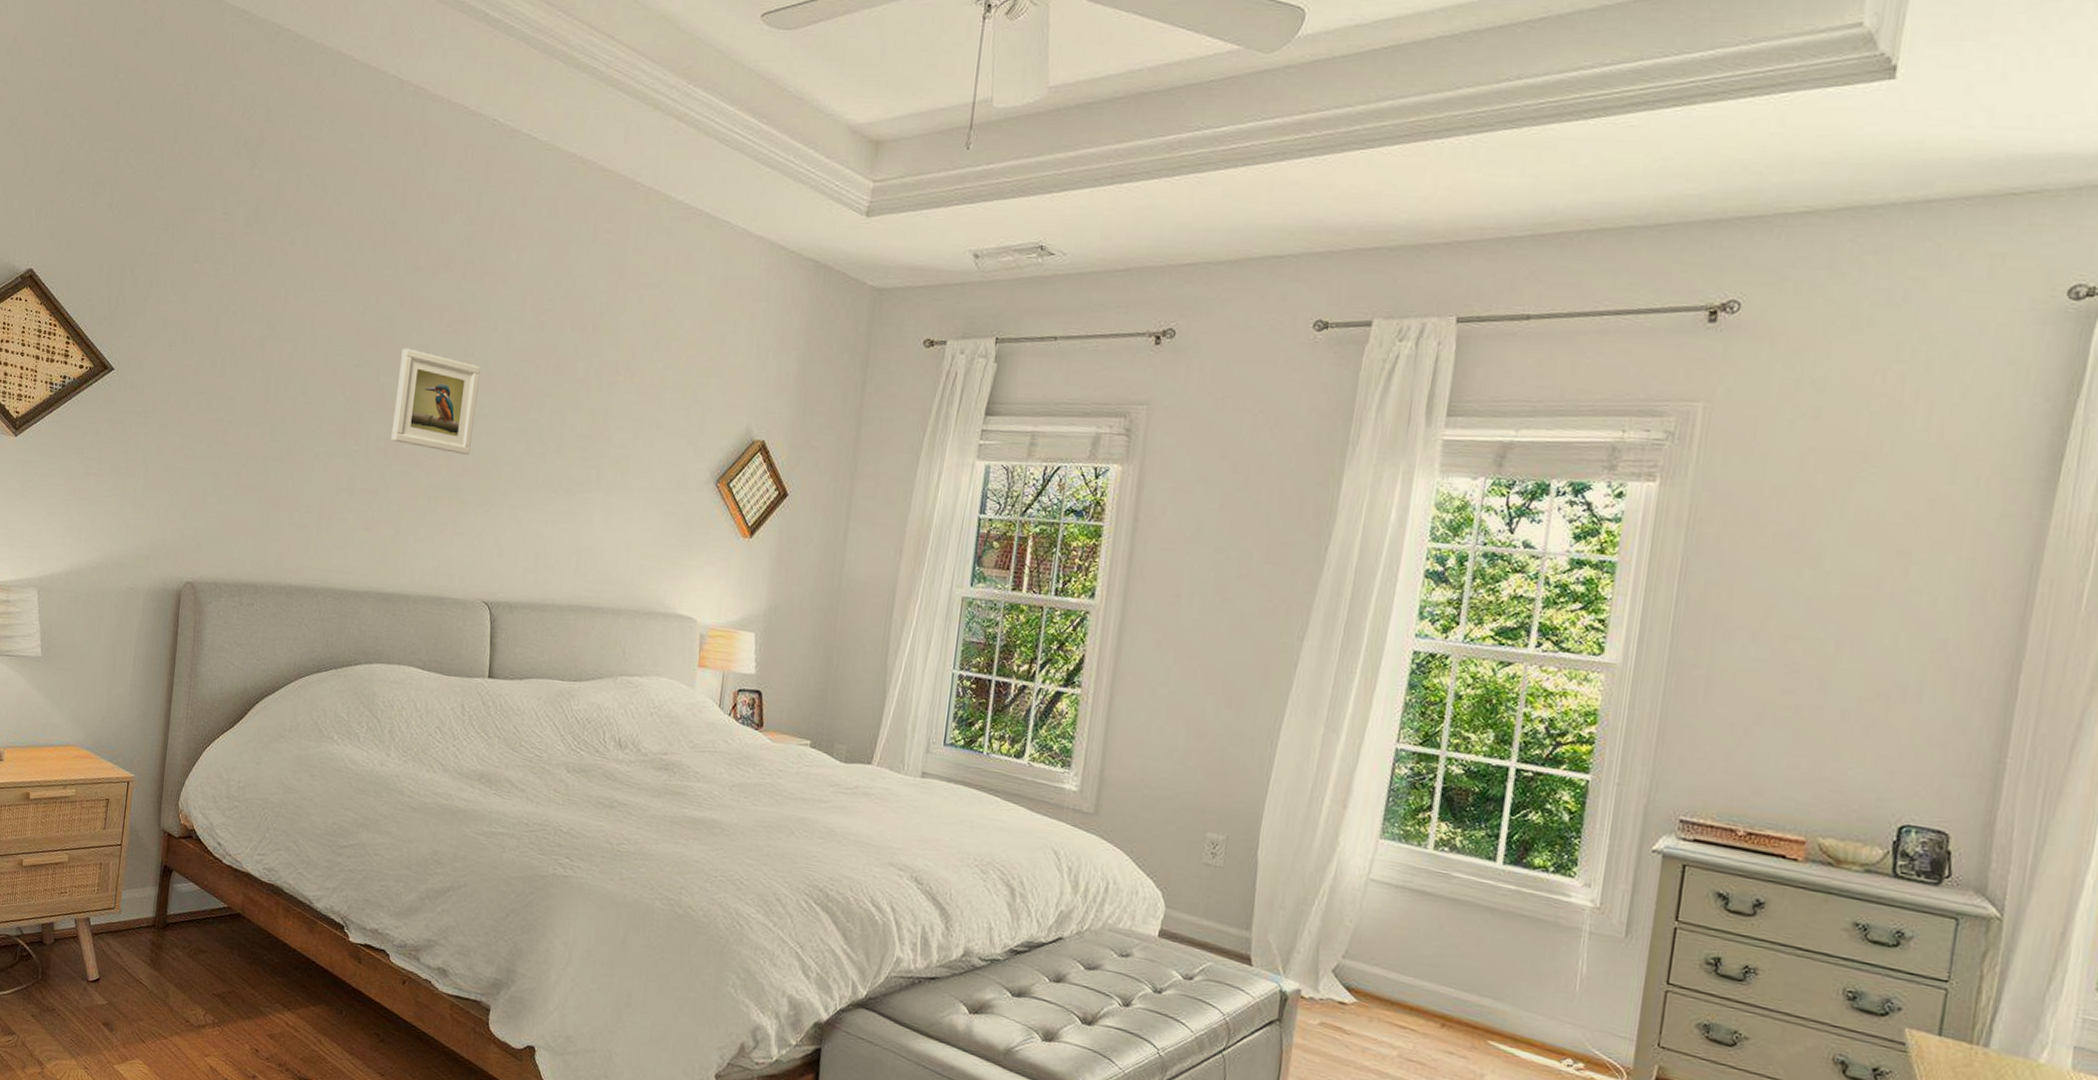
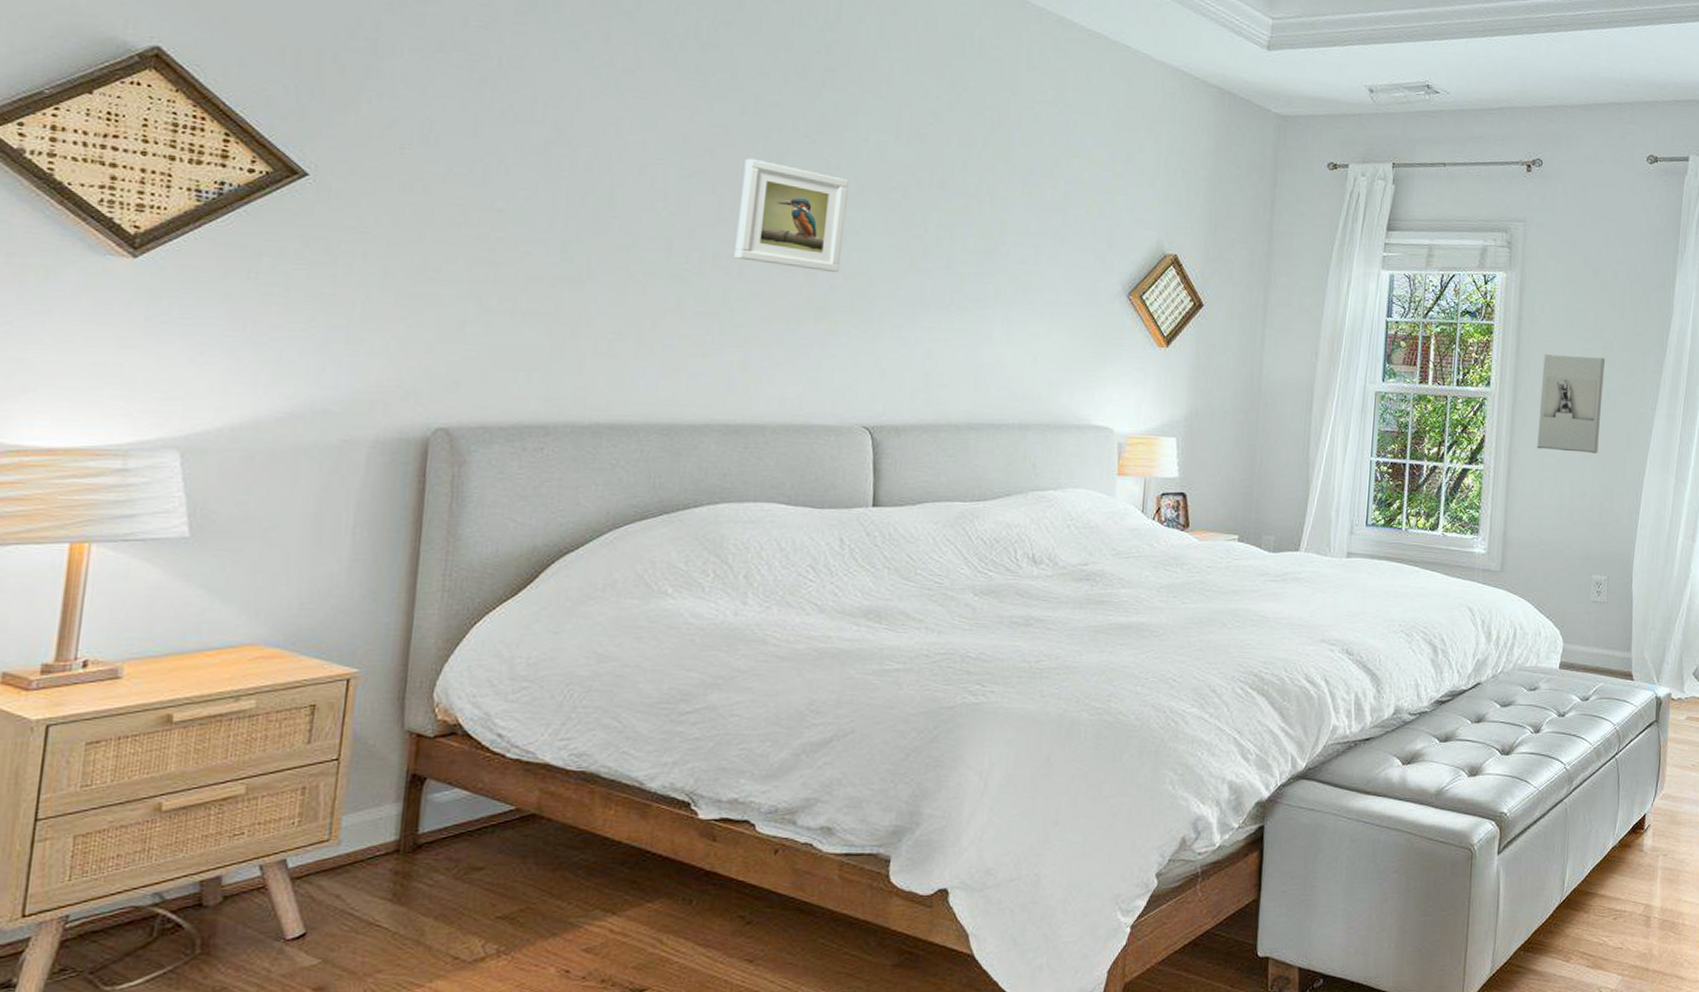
wall sculpture: none [1147,564,1240,687] -> present [1537,354,1605,453]

